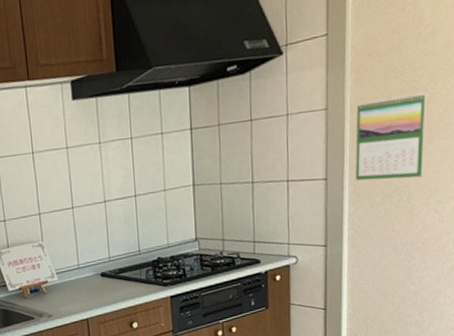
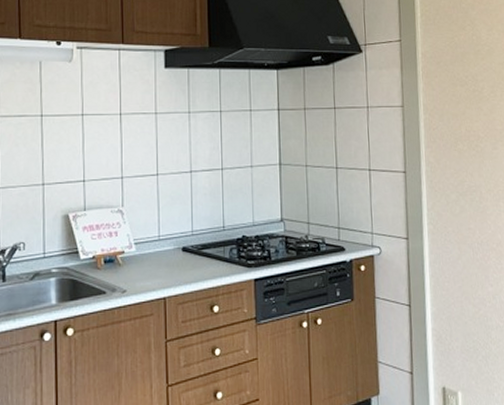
calendar: present [355,92,427,181] -> none [429,102,492,180]

